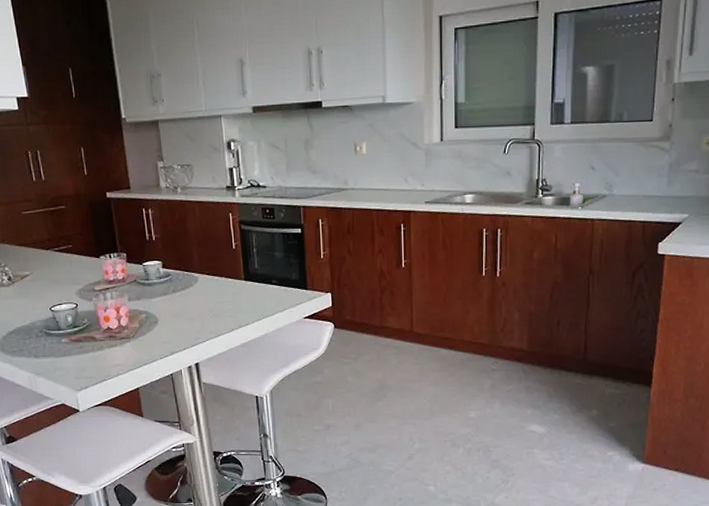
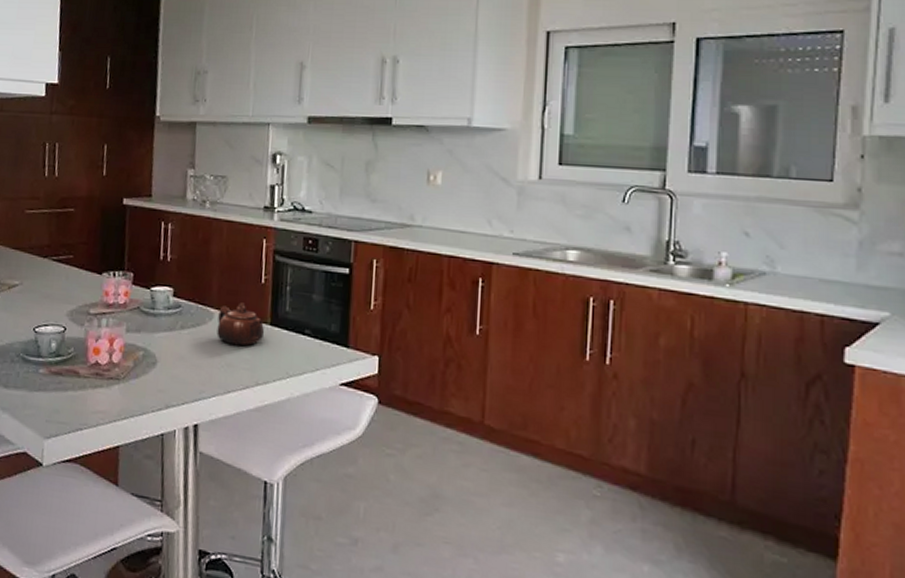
teapot: none [202,266,241,300] -> present [216,303,265,347]

